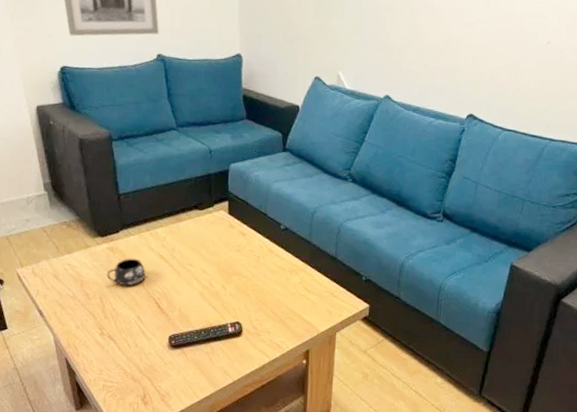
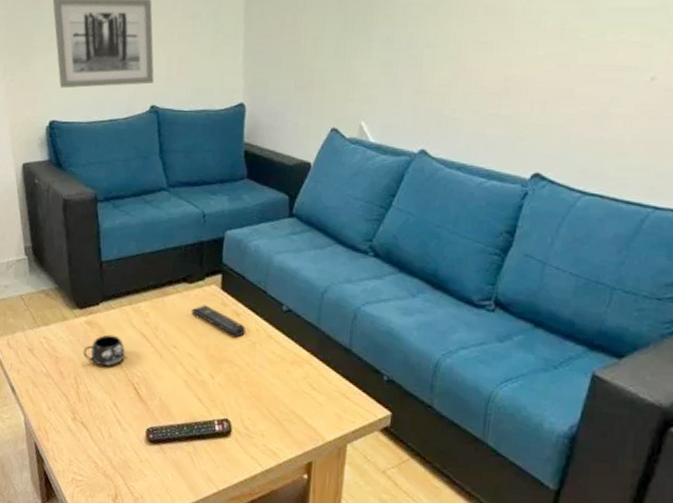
remote control: none [202,228,251,254] -> present [190,305,246,338]

